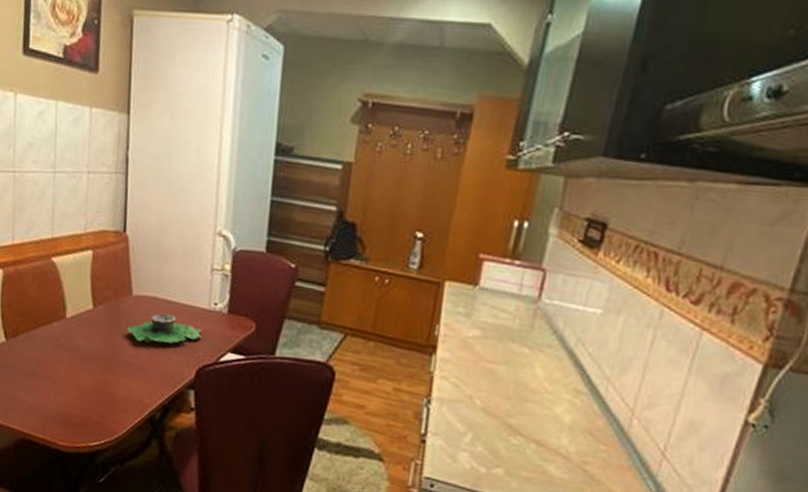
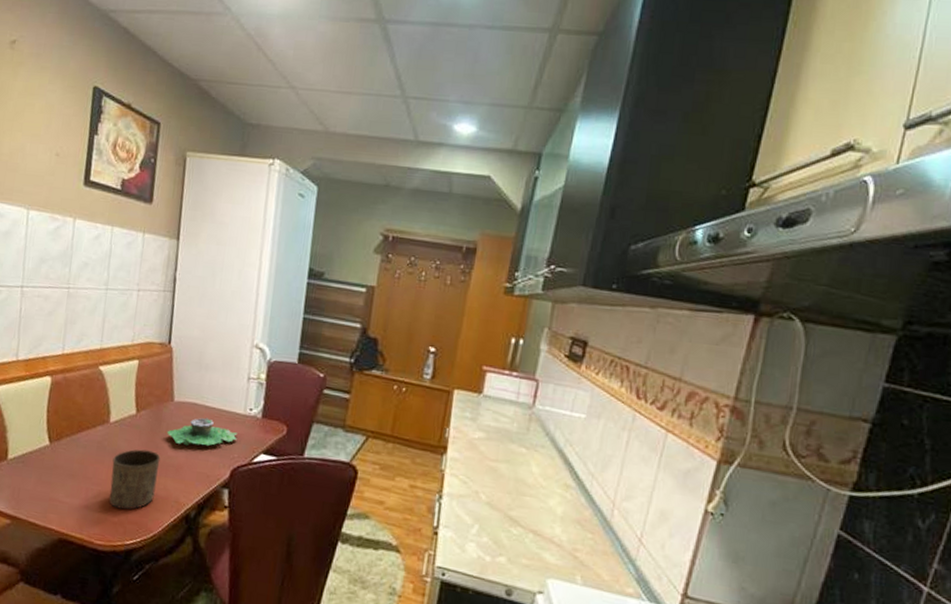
cup: none [69,346,121,410] -> present [108,449,161,510]

